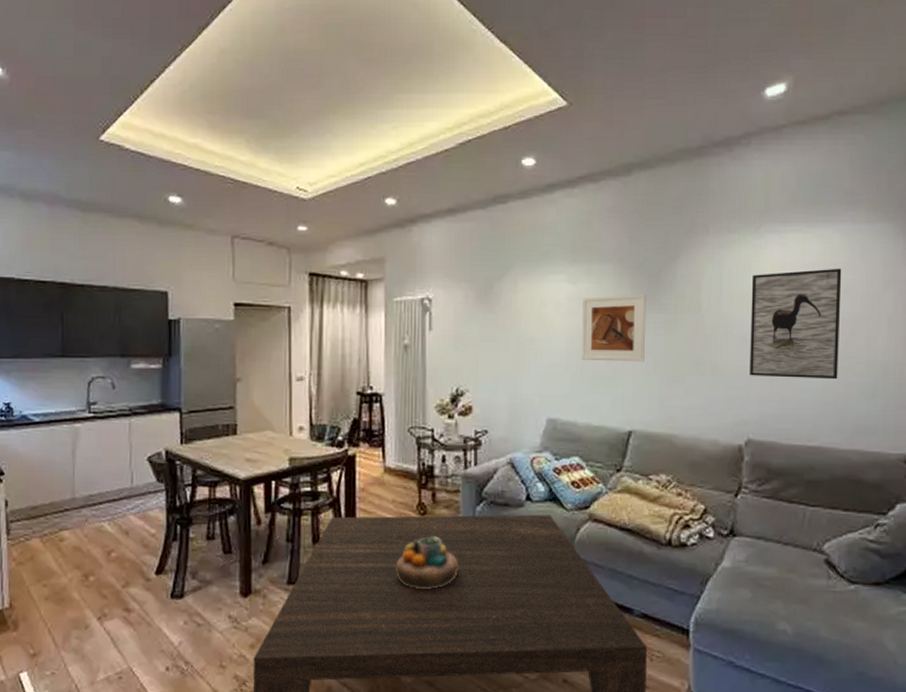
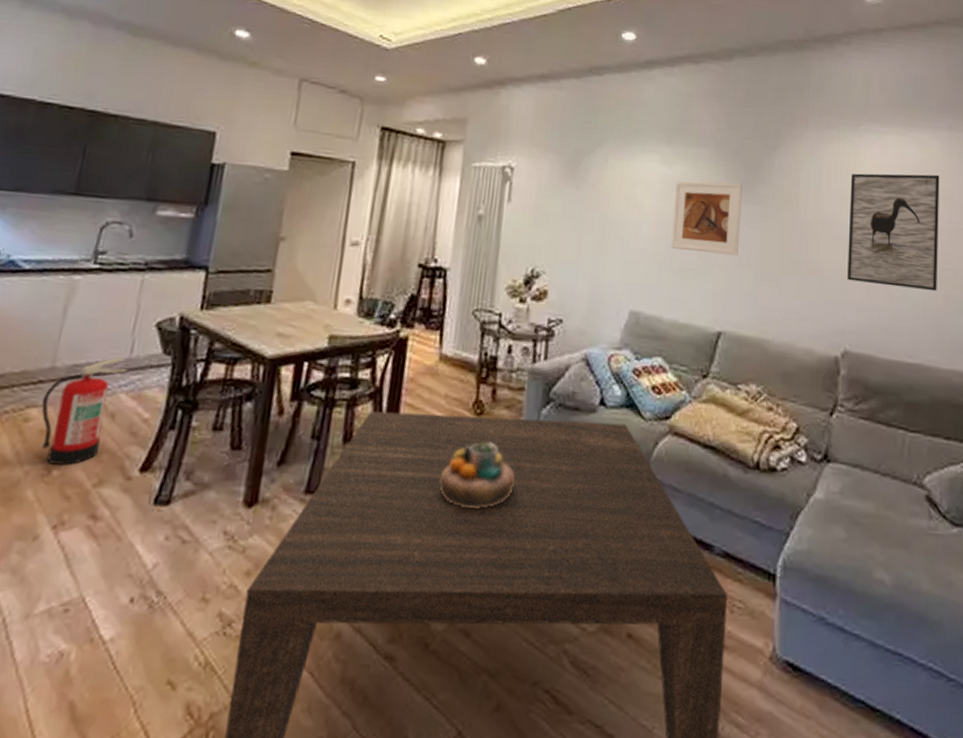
fire extinguisher: none [71,487,132,573] -> present [41,357,128,466]

